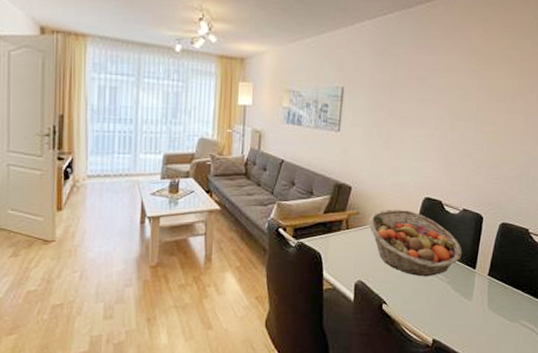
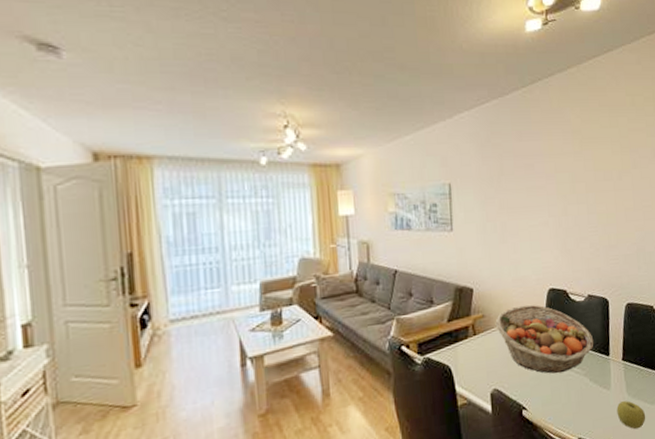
apple: none [474,314,504,342] -> present [616,400,646,430]

